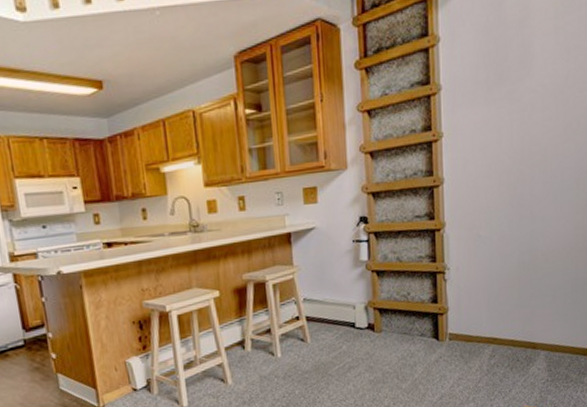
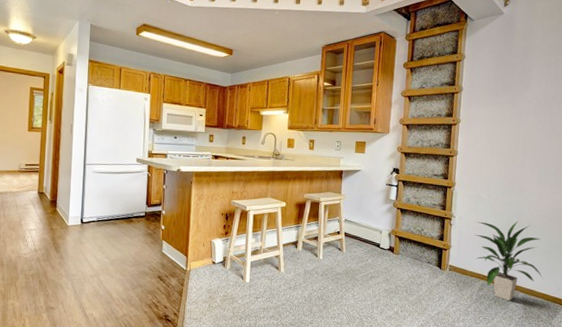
indoor plant: none [477,259,569,365] -> present [474,221,543,301]

